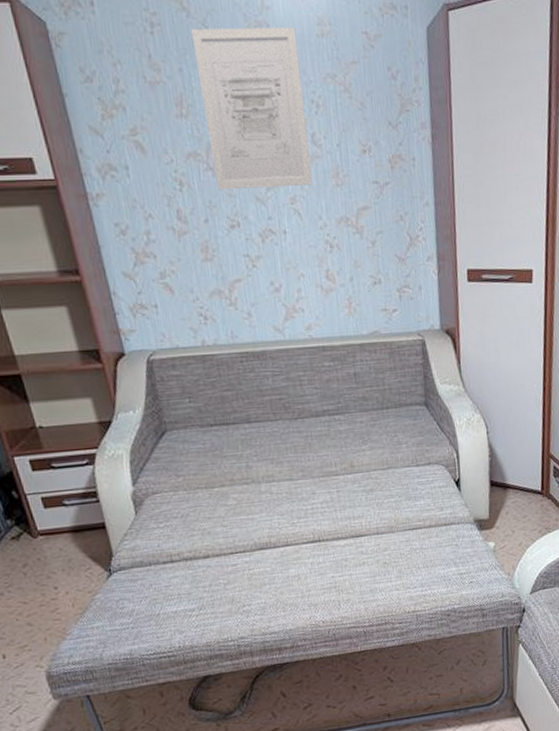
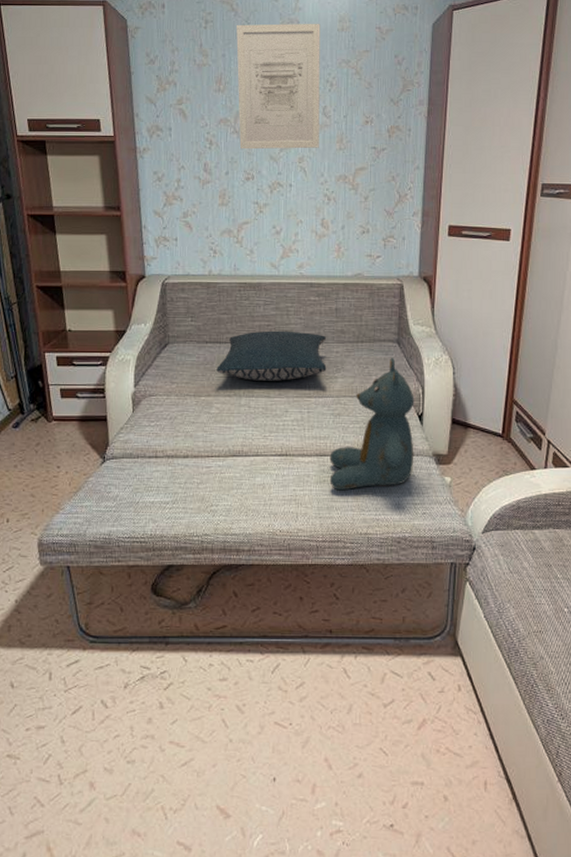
pillow: none [227,403,352,464] -> present [216,330,327,381]
teddy bear: none [366,421,455,571] -> present [329,357,414,491]

